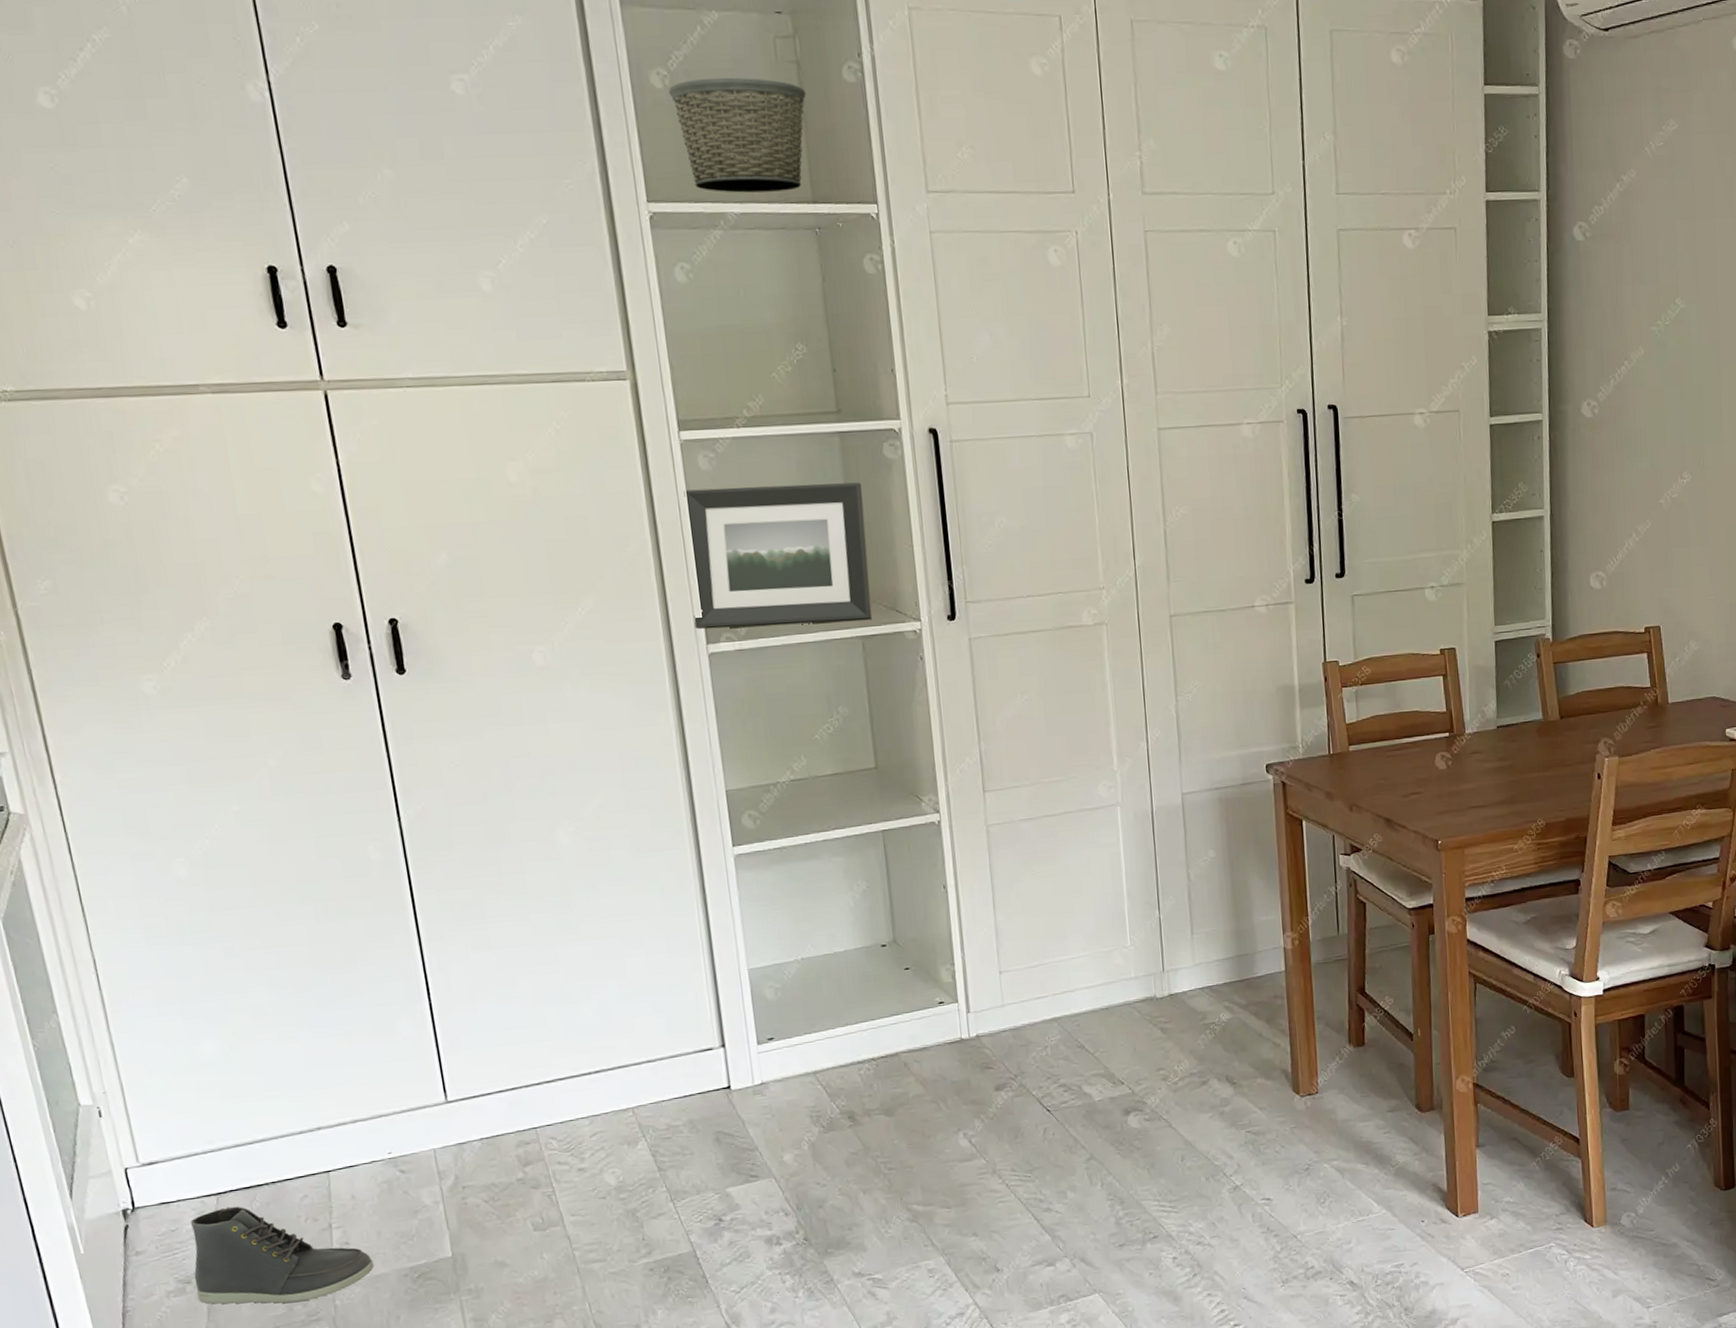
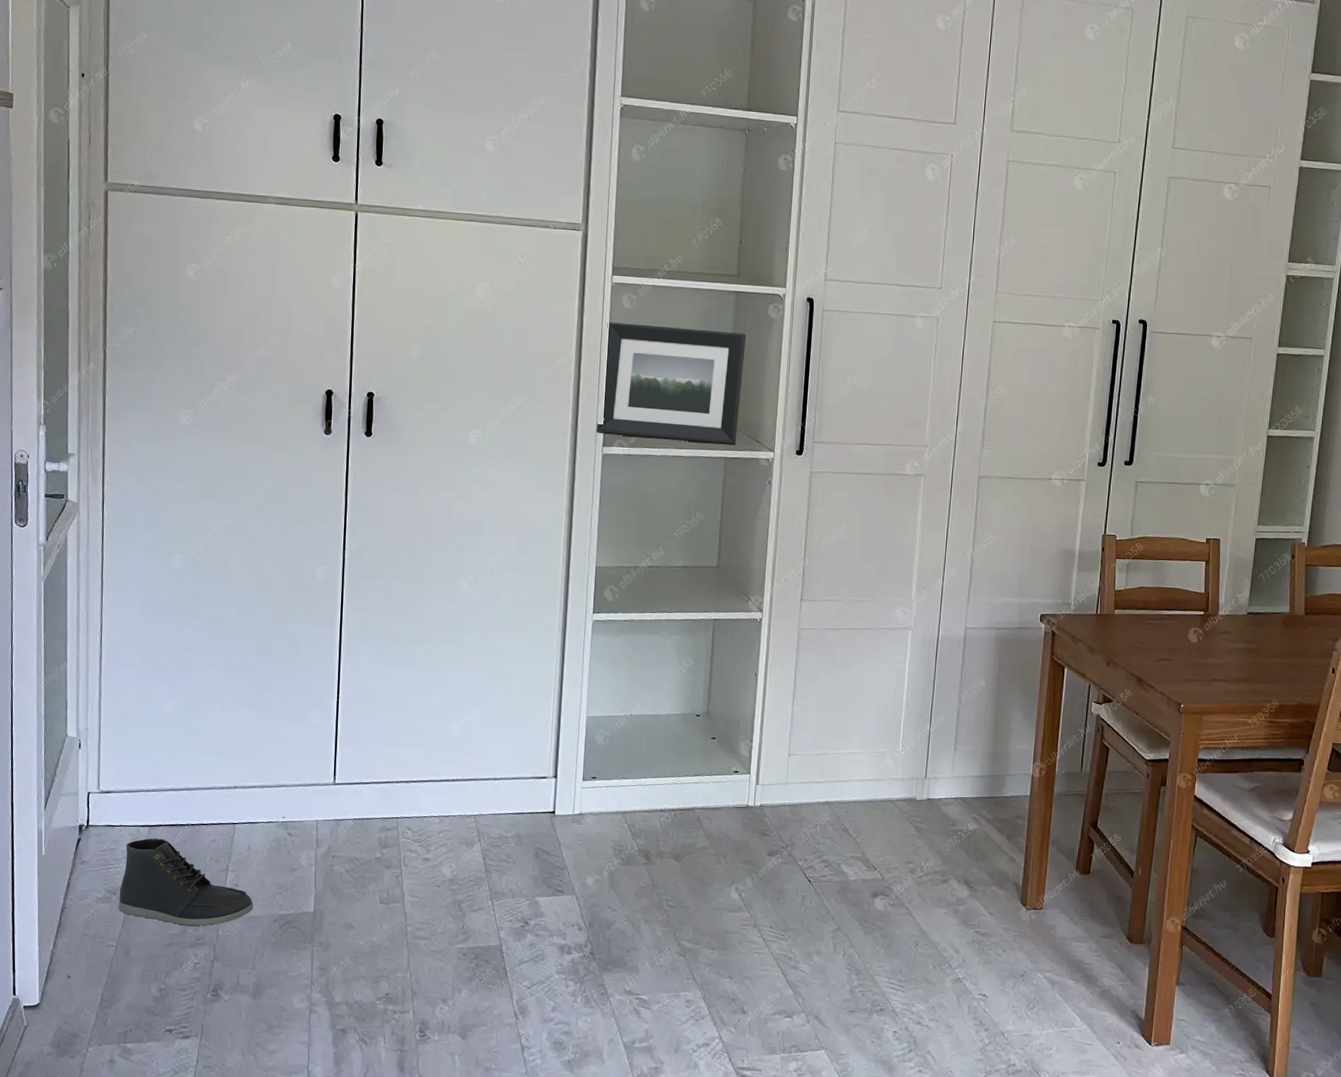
basket: present [669,77,806,193] -> none [653,7,757,99]

